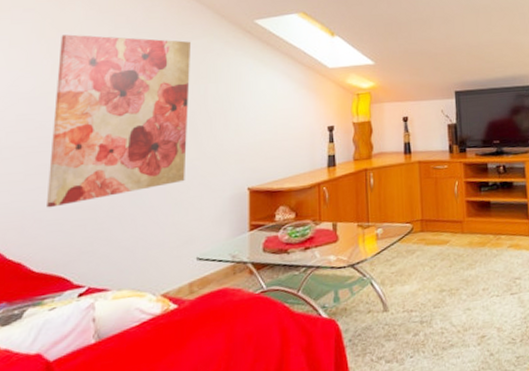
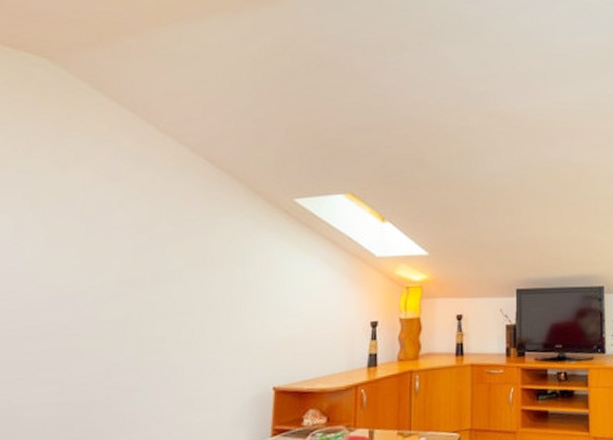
wall art: present [47,34,190,208] -> none [27,203,217,403]

